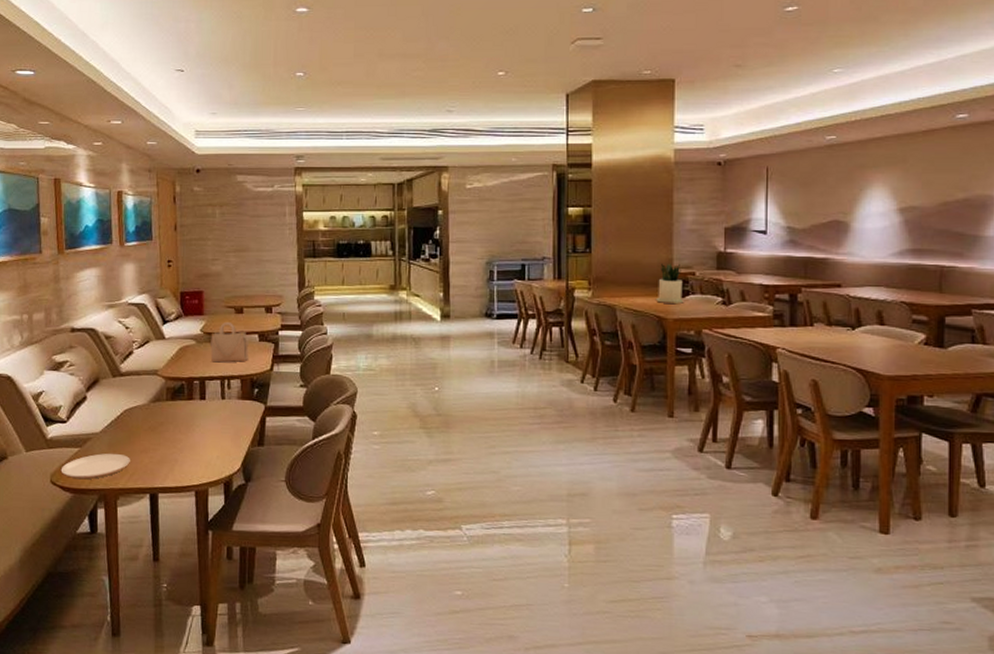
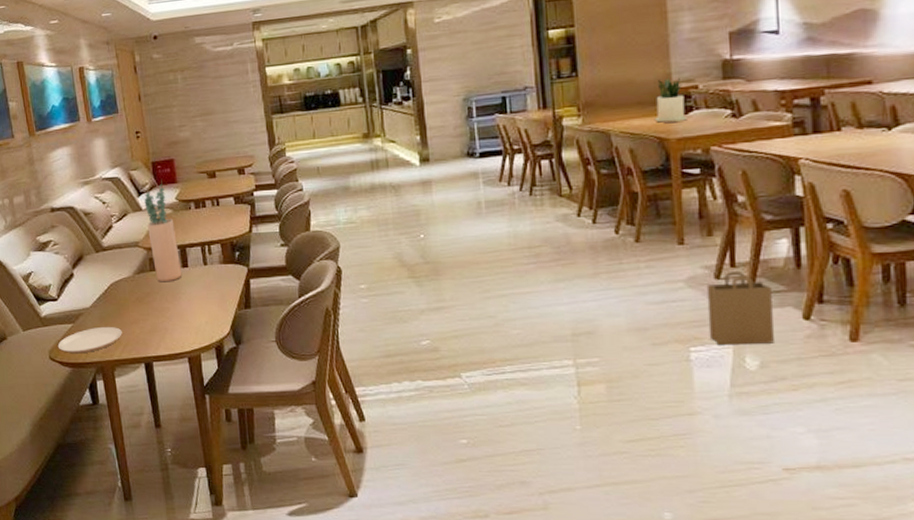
vase: none [168,310,199,413] -> present [144,179,182,283]
handbag: present [209,322,249,363] -> none [186,188,226,230]
shopping bag: none [690,445,746,516] -> present [706,270,774,346]

